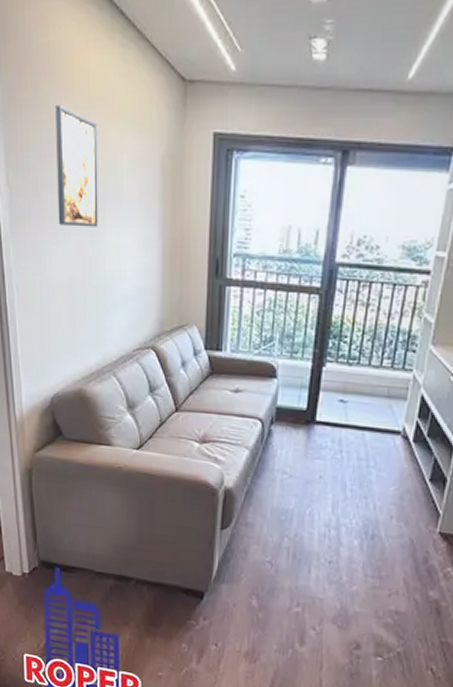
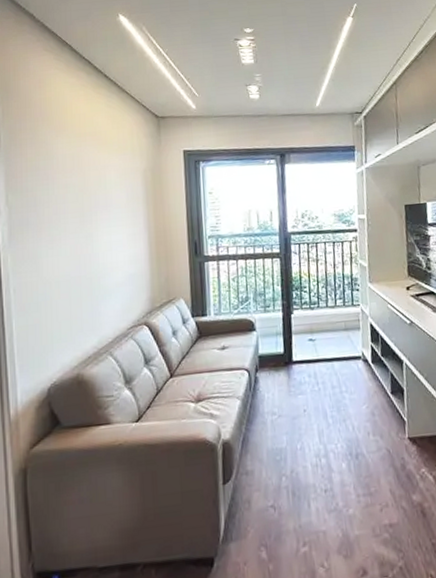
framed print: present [56,105,98,227] -> none [52,141,91,232]

